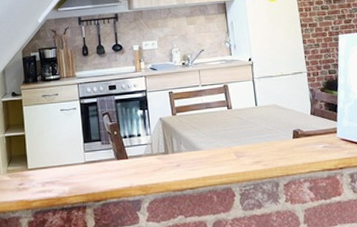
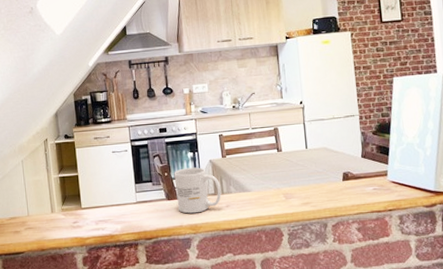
mug: none [123,125,172,174] -> present [174,167,222,214]

